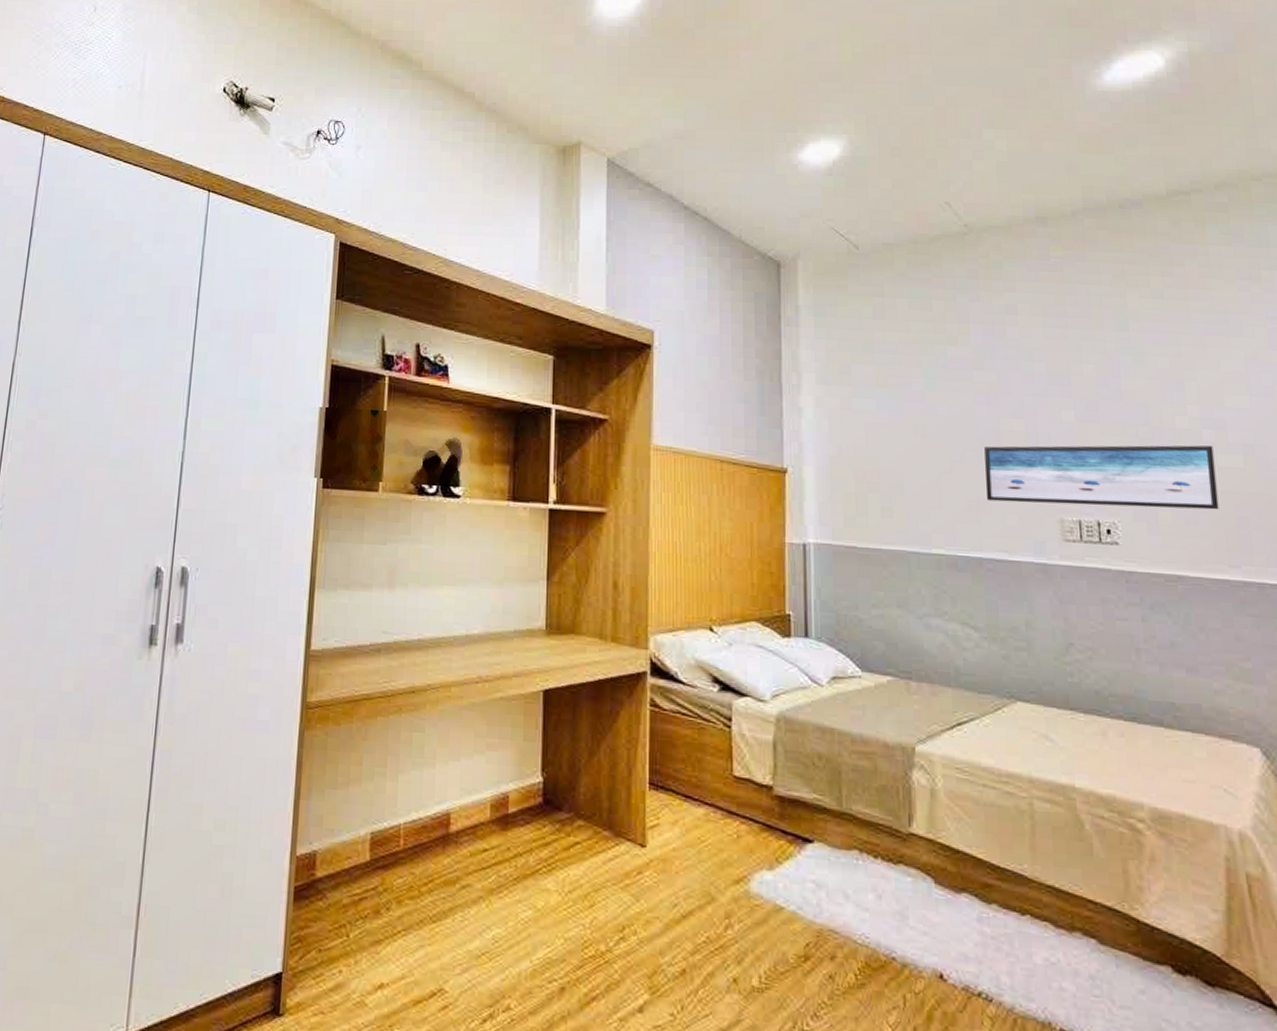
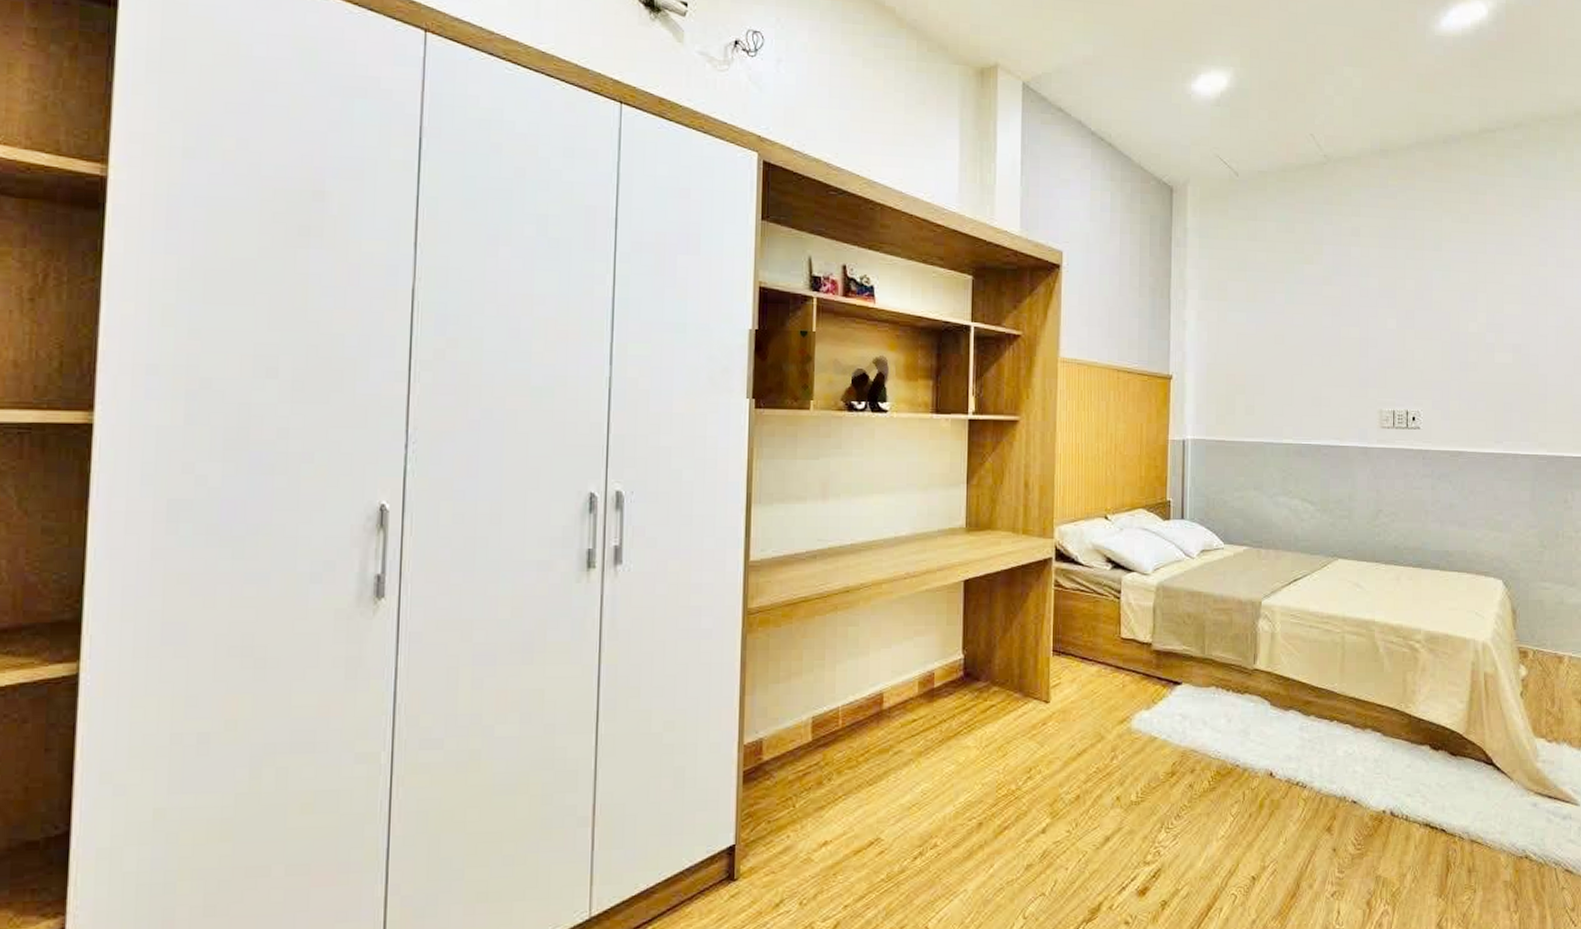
wall art: present [984,445,1219,510] -> none [1327,346,1493,398]

